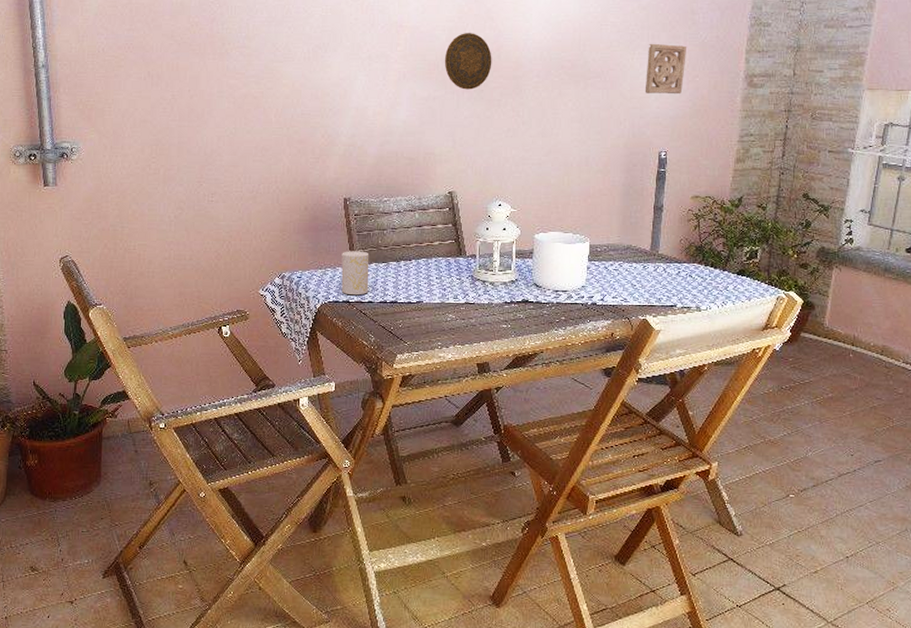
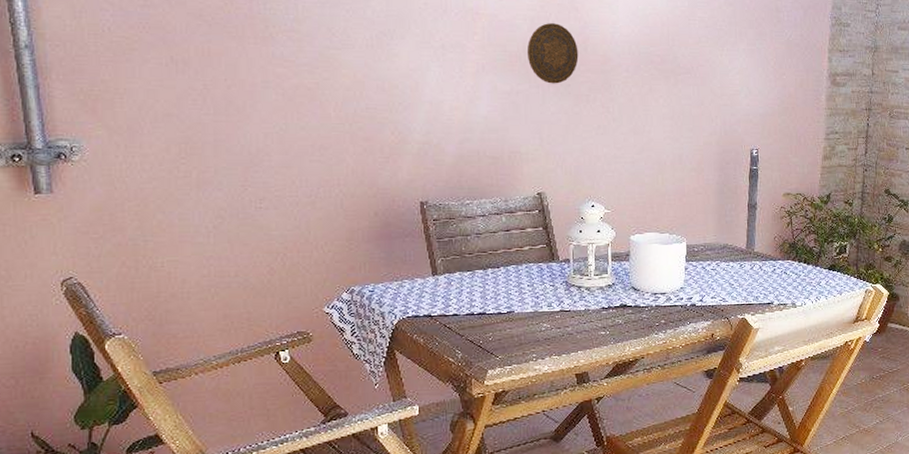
cup: present [341,251,369,296] -> none [420,259,453,309]
wall ornament: present [645,43,687,95] -> none [734,40,774,92]

